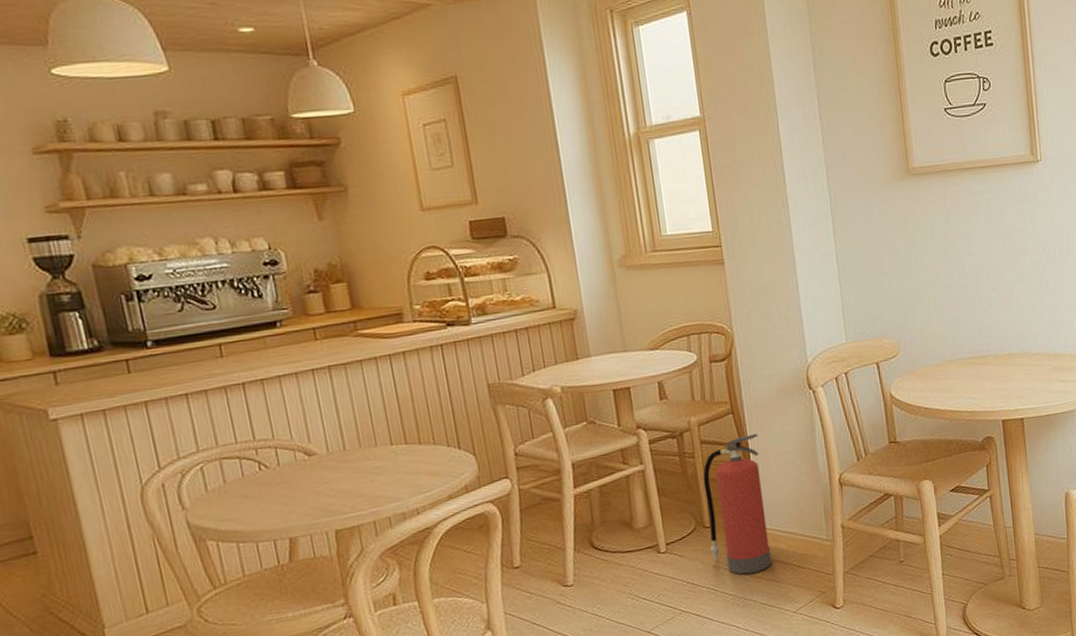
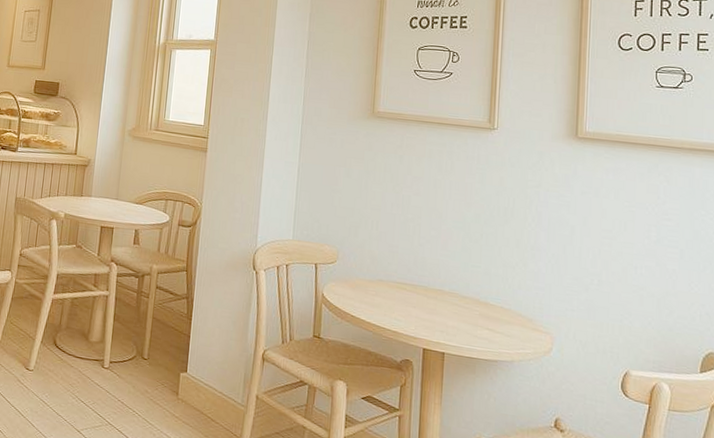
fire extinguisher: present [703,434,772,575] -> none [142,292,203,413]

